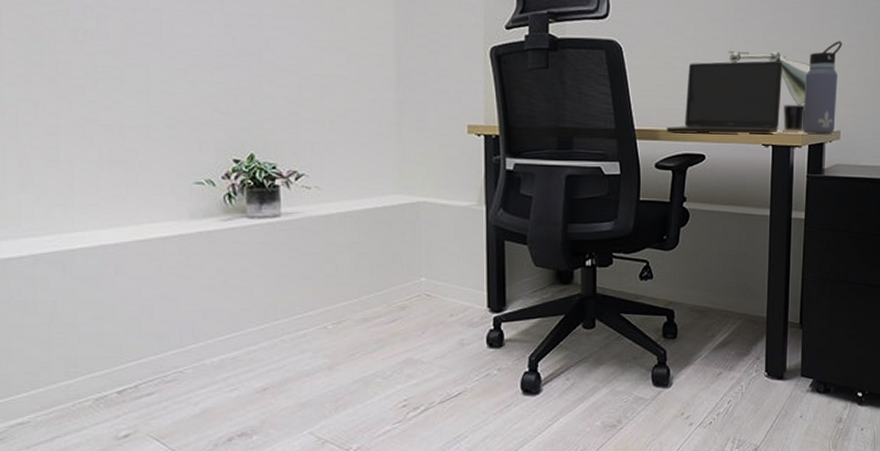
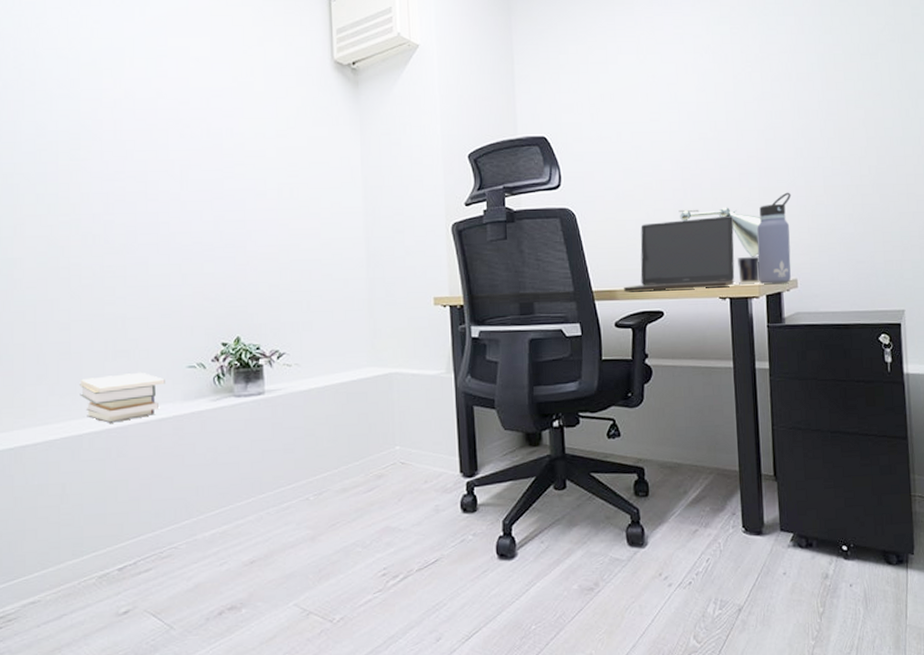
books: none [71,185,169,239] -> present [79,372,165,423]

